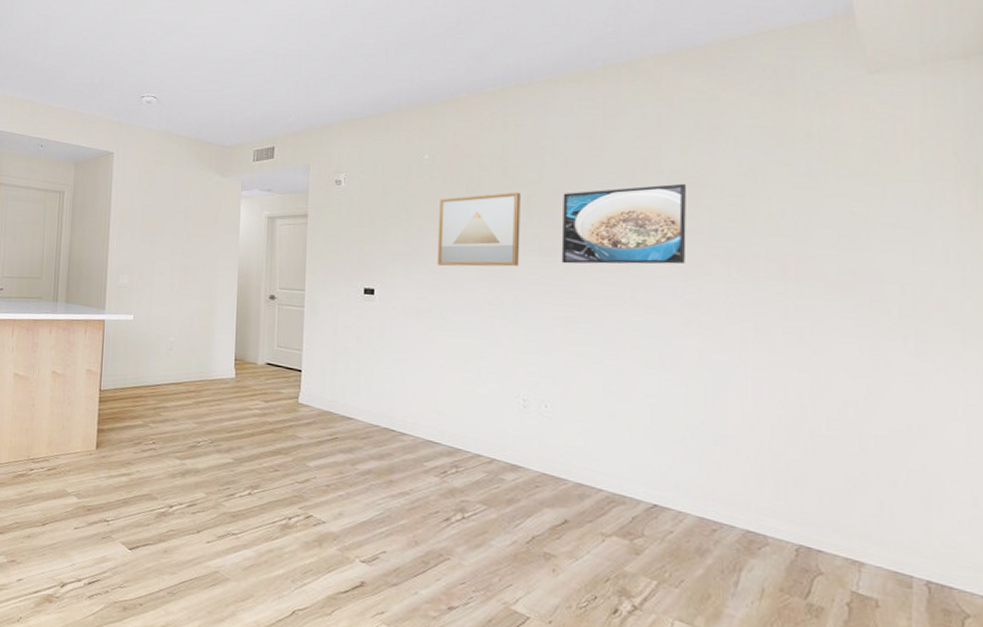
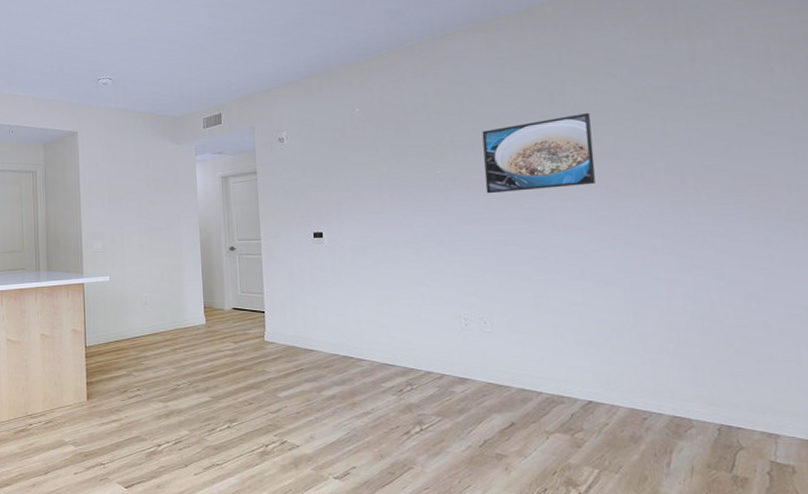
wall art: present [437,192,521,267] -> none [373,133,449,206]

